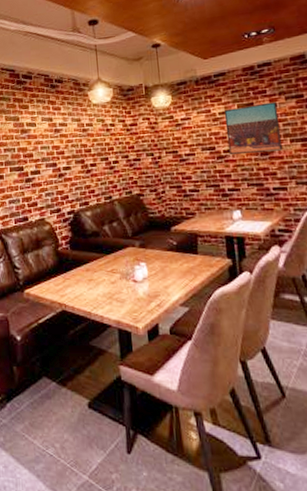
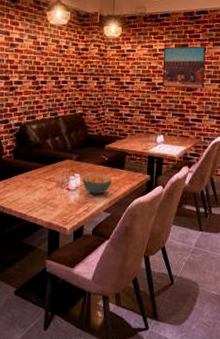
cereal bowl: none [148,261,186,286] -> present [81,173,113,195]

